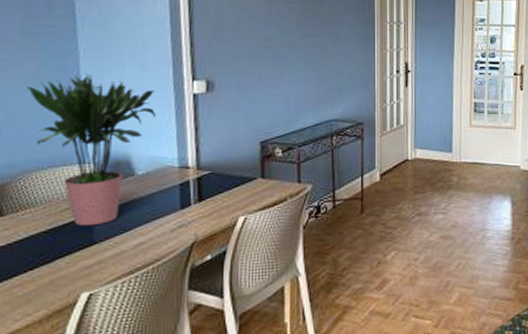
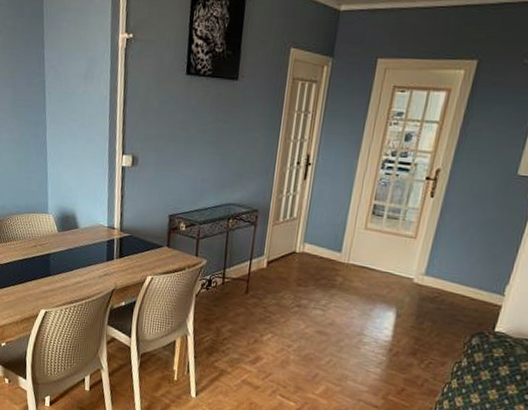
potted plant: present [27,74,157,227] -> none [14,142,95,262]

